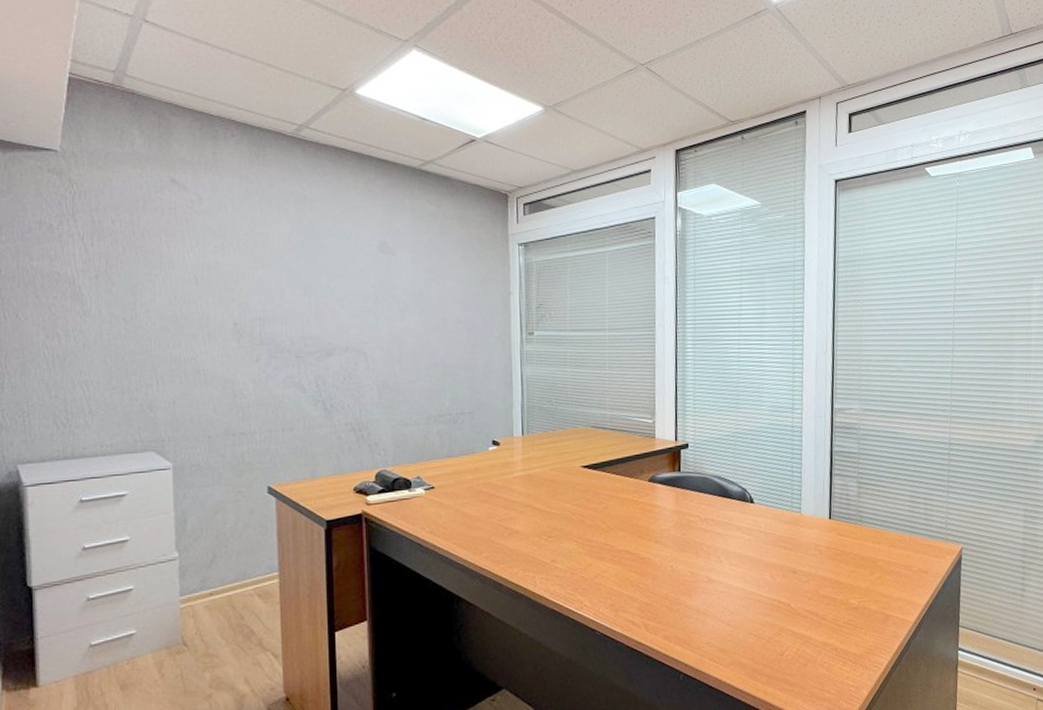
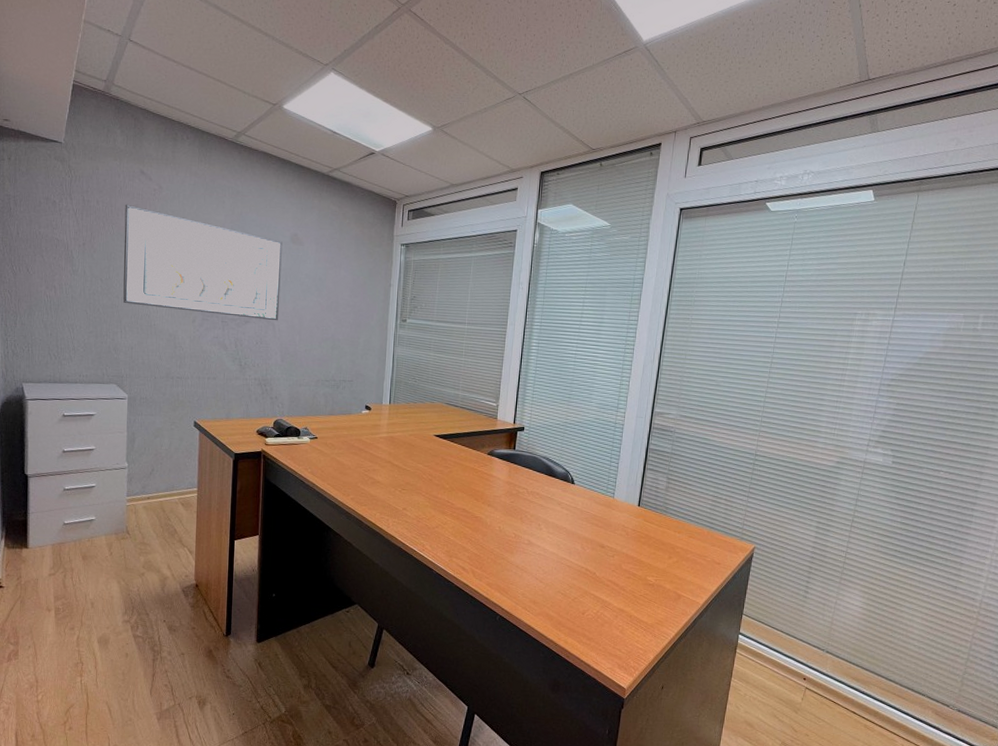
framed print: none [152,221,371,350] -> present [123,204,282,321]

